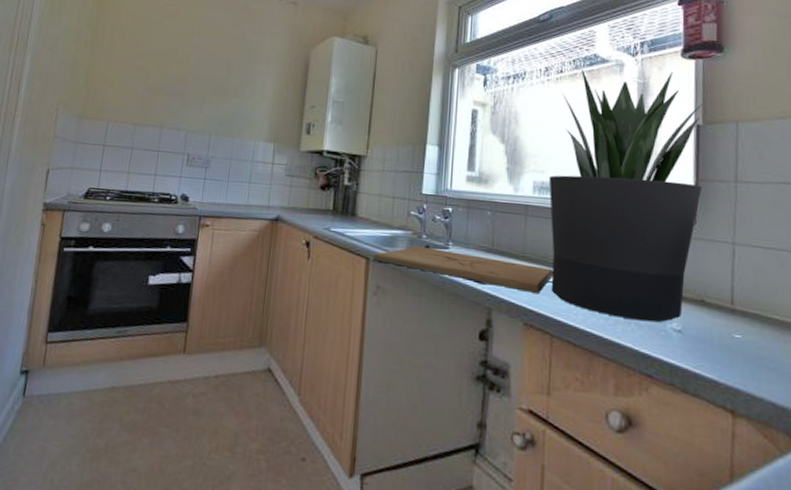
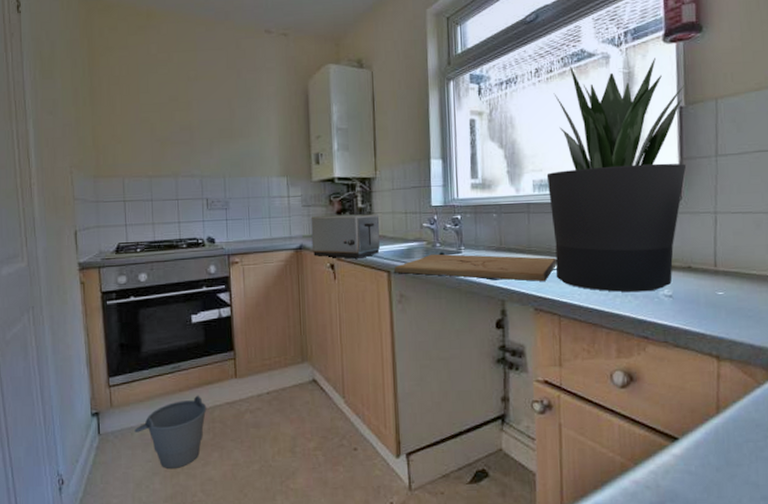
bucket: none [62,367,147,451] -> present [134,395,207,468]
toaster: none [288,188,365,240] -> present [311,213,380,259]

